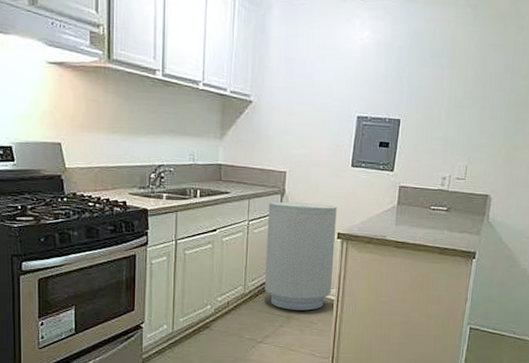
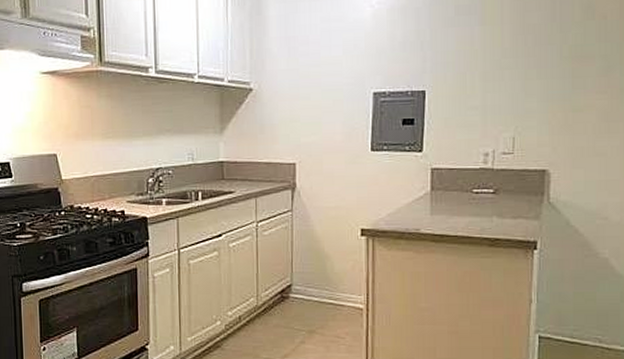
trash can: present [265,202,337,311] -> none [278,196,359,323]

